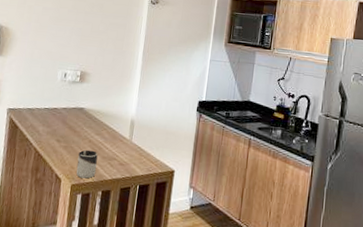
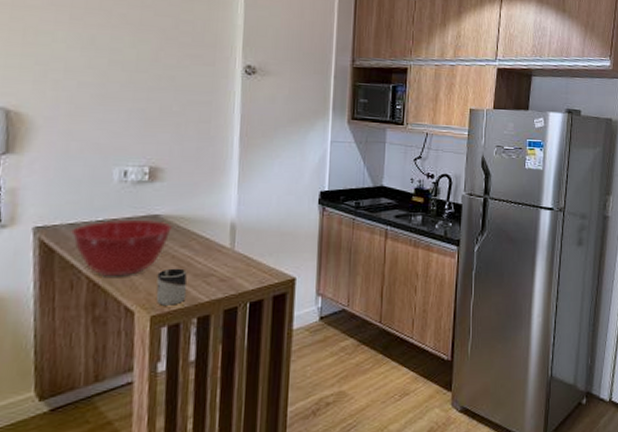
mixing bowl: none [28,109,91,152] -> present [71,219,172,277]

